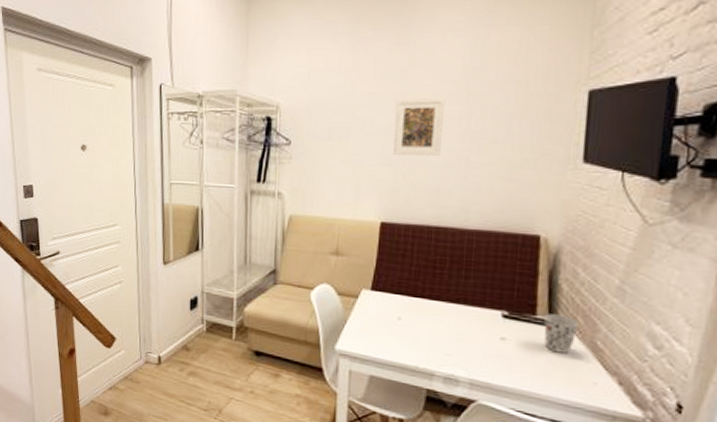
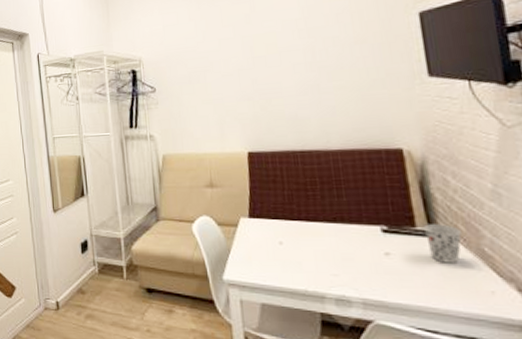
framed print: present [393,99,446,156] -> none [244,36,293,90]

